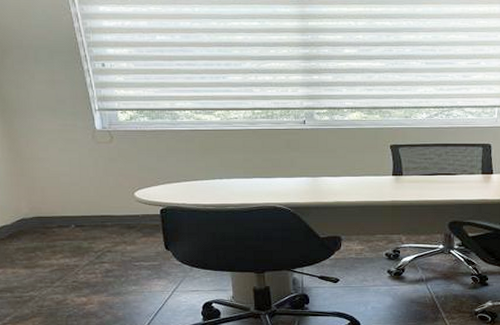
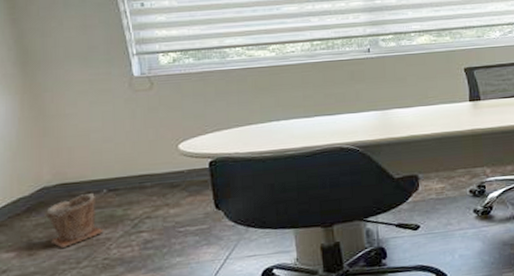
plant pot: none [24,227,74,269] -> present [44,193,105,248]

